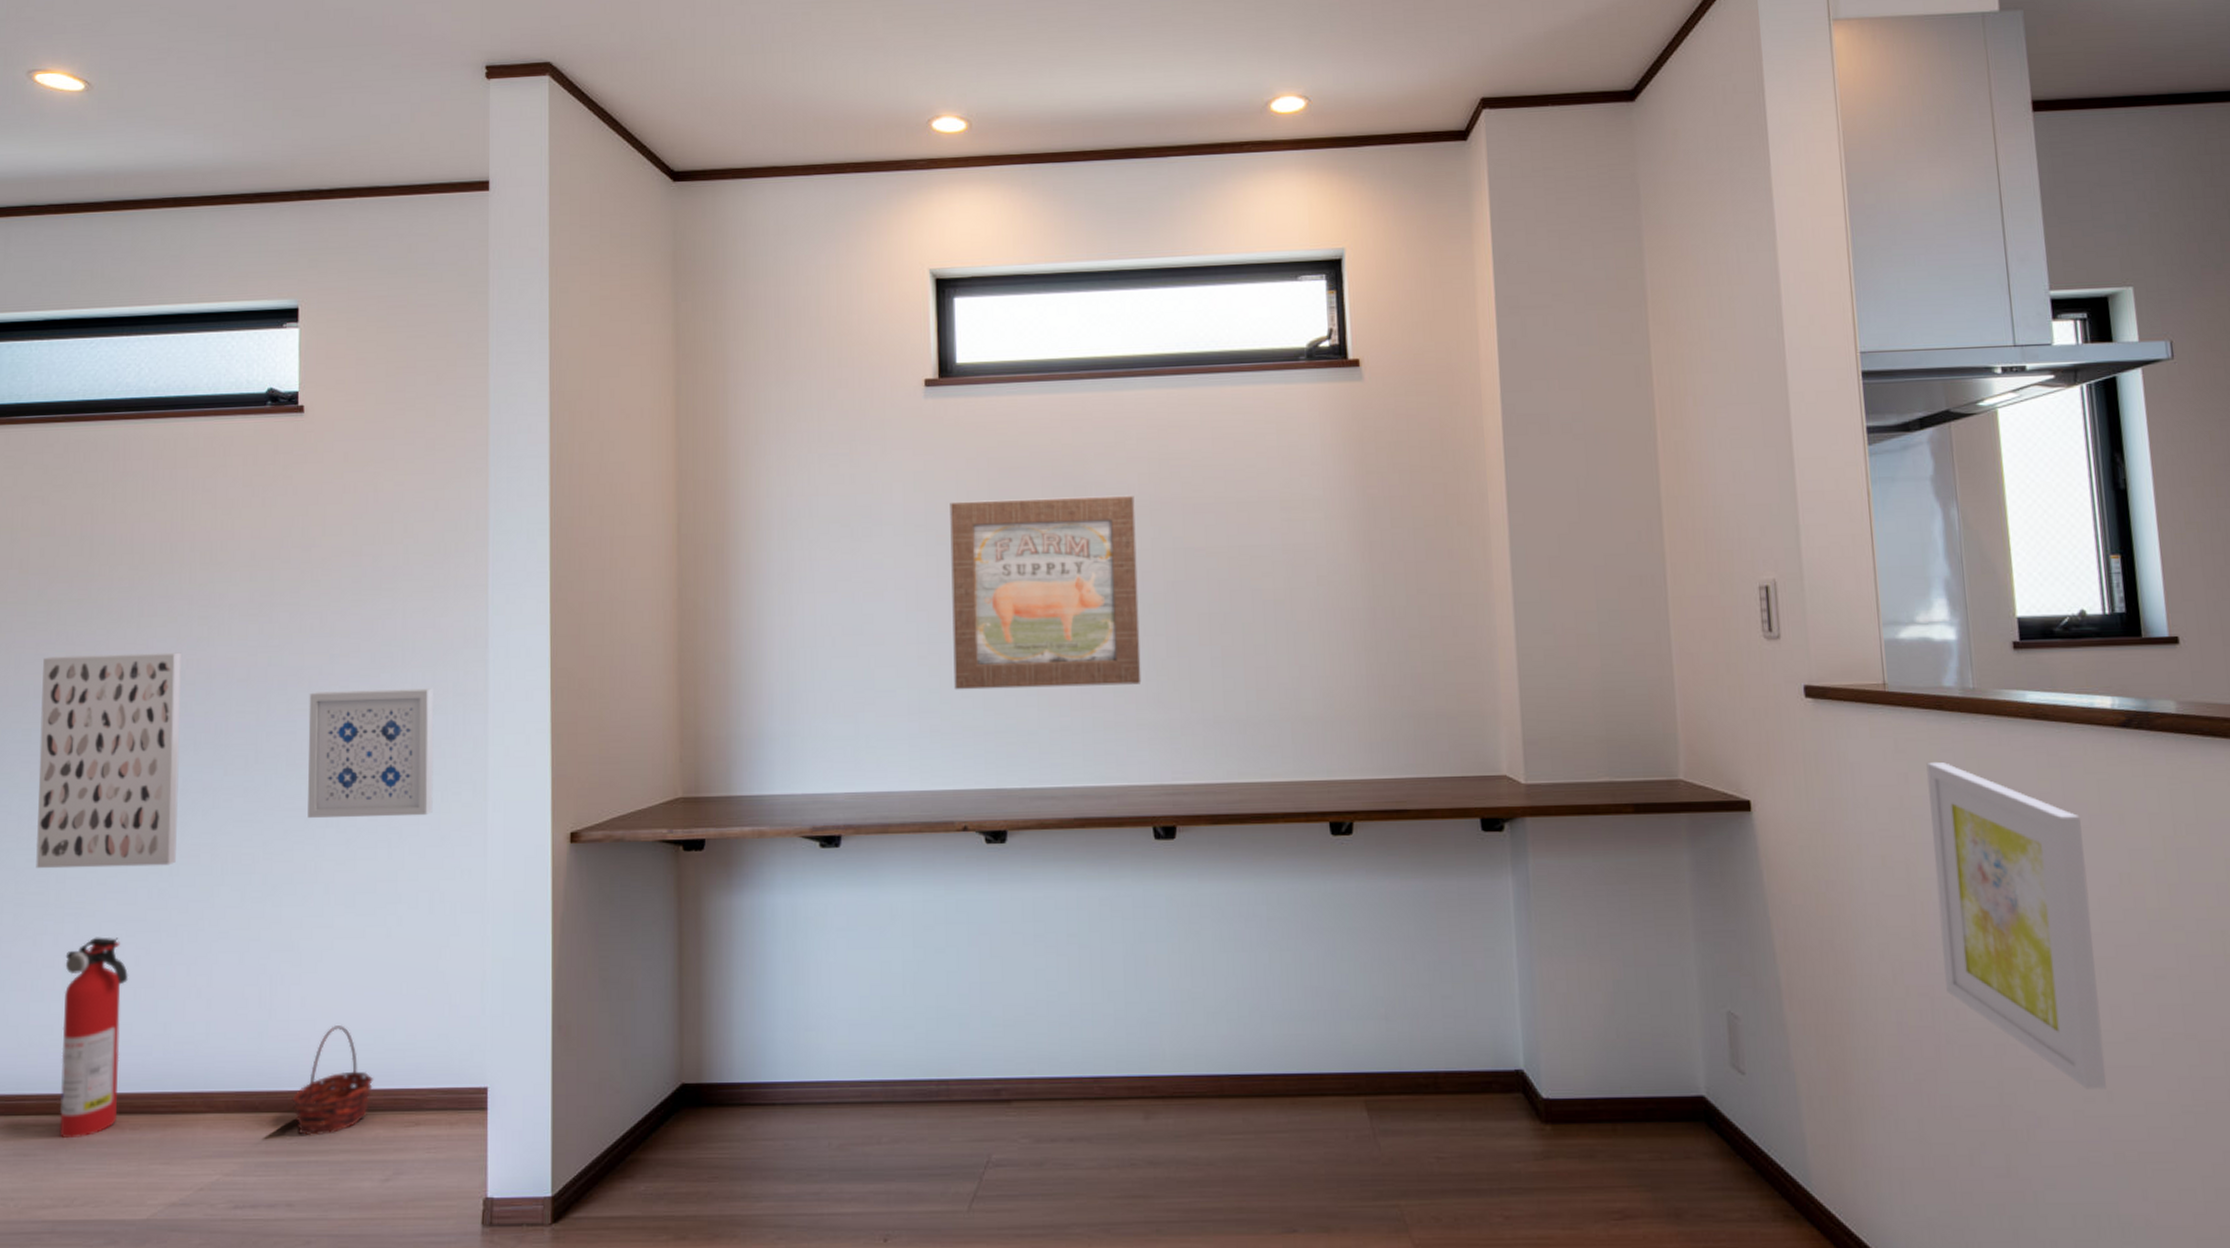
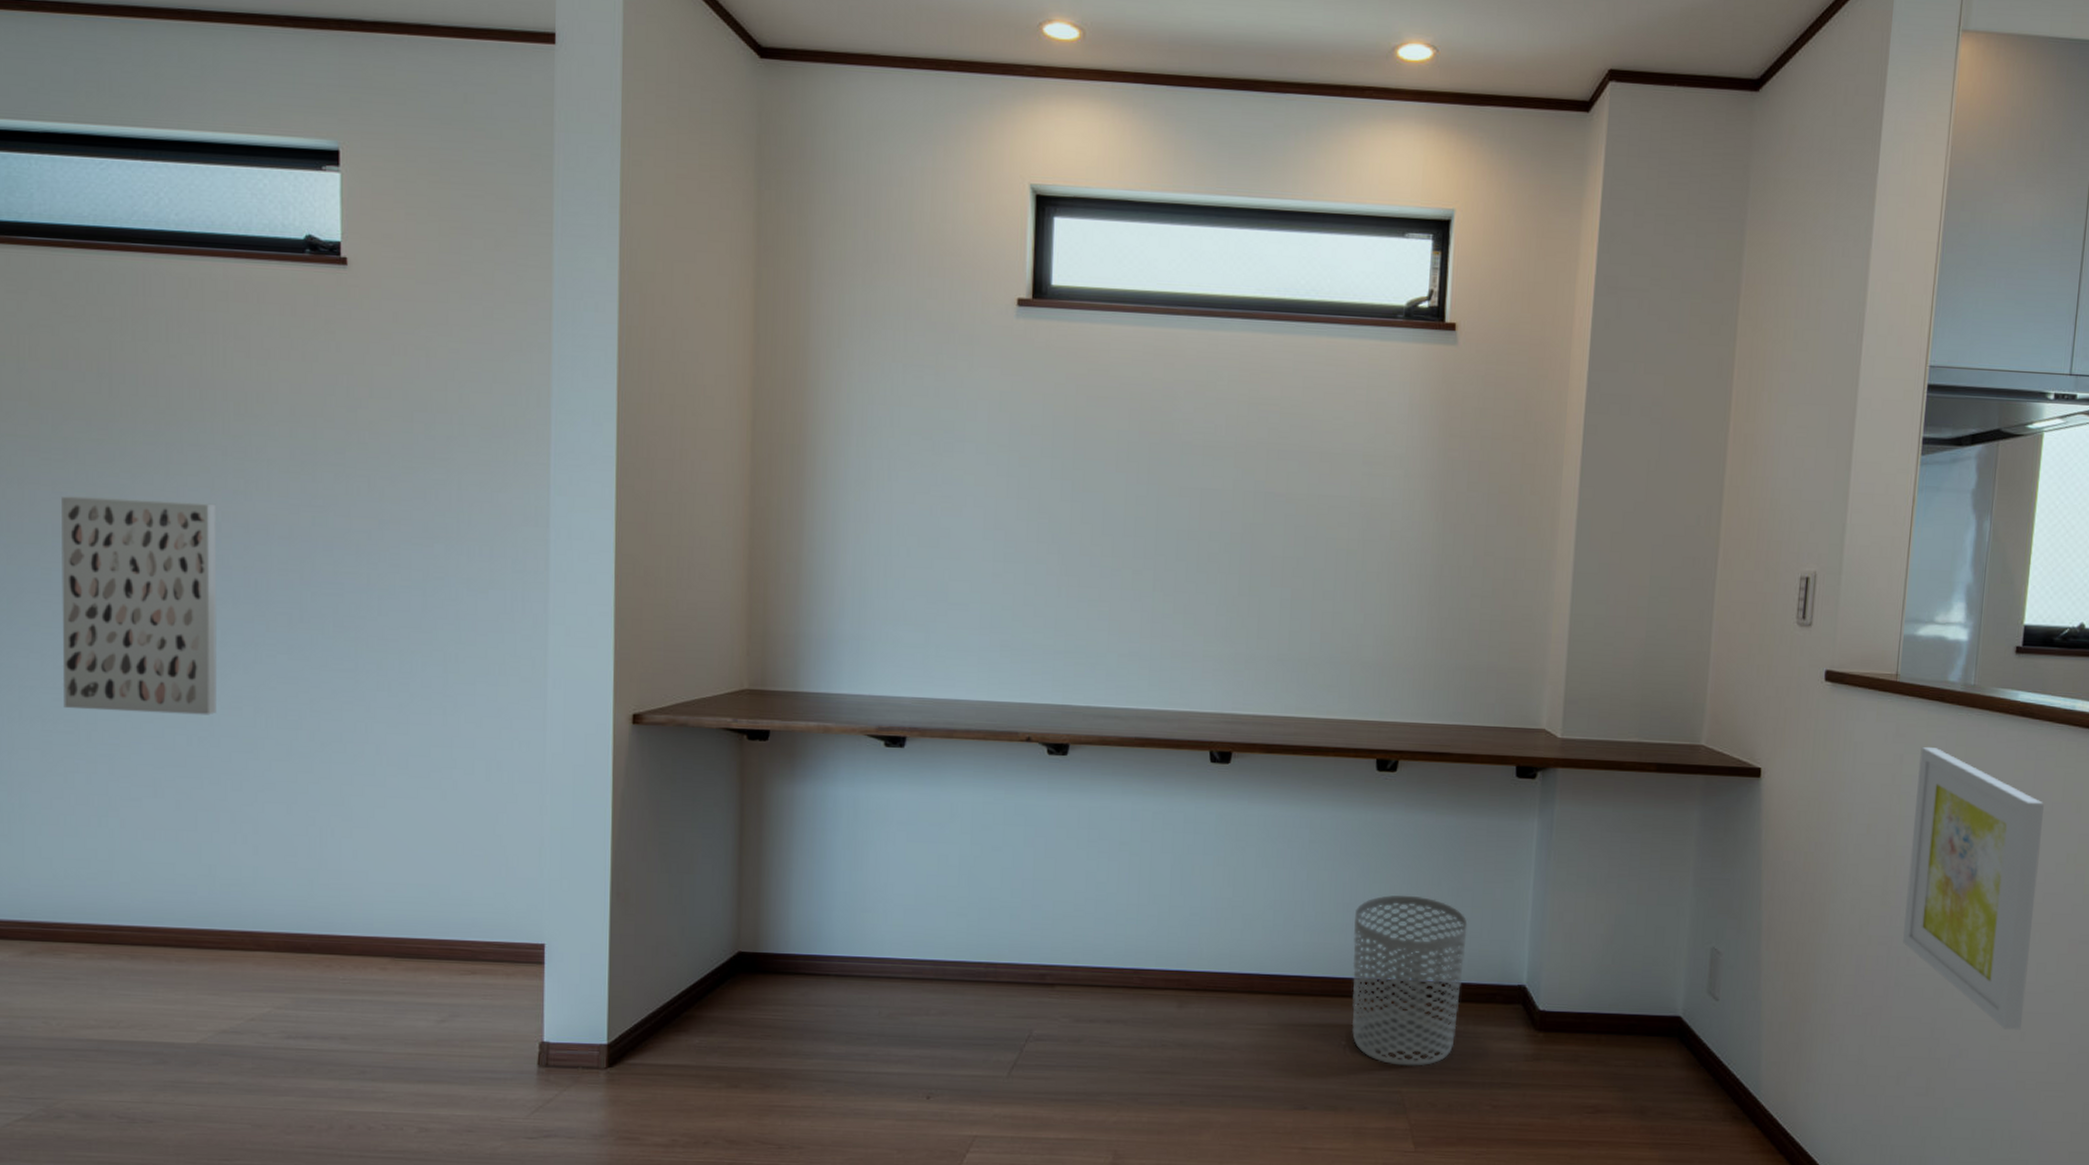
fire extinguisher: present [59,937,129,1139] -> none [100,779,170,966]
basket: present [292,1025,374,1136] -> none [344,878,429,978]
wall art: present [308,688,434,818] -> none [356,556,491,687]
wall art: present [950,496,1142,690] -> none [1027,425,1221,618]
waste bin: none [1325,973,1453,1174] -> present [1351,895,1468,1066]

